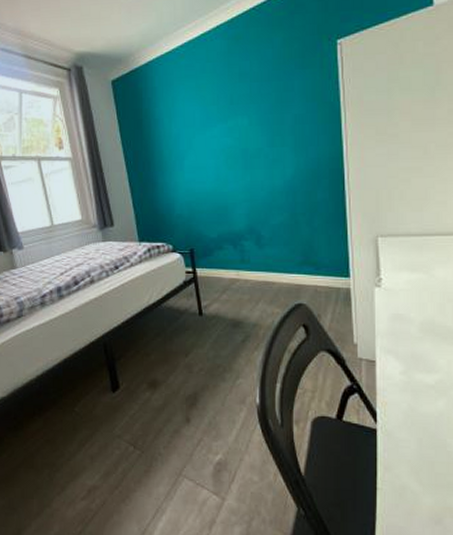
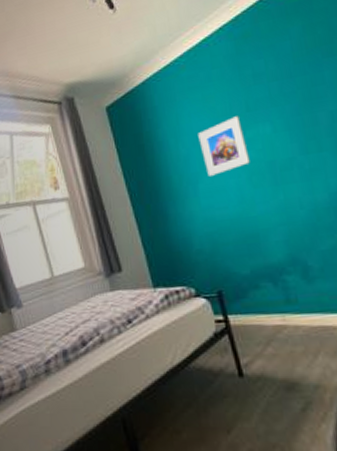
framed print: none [189,107,228,155] -> present [198,116,250,176]

